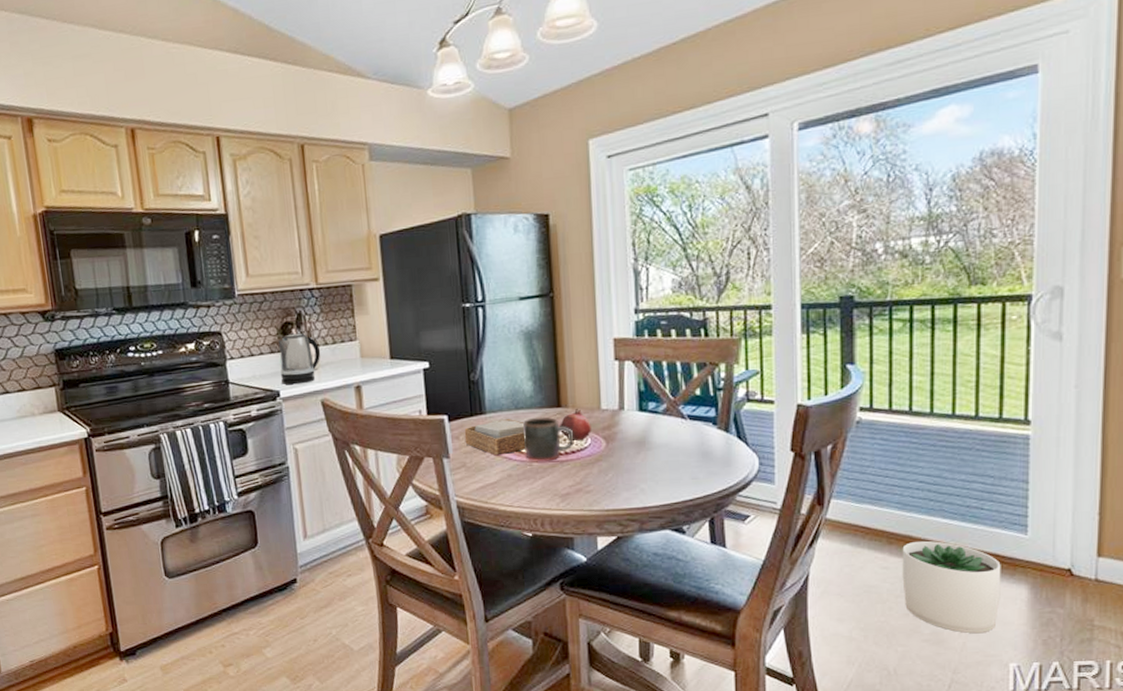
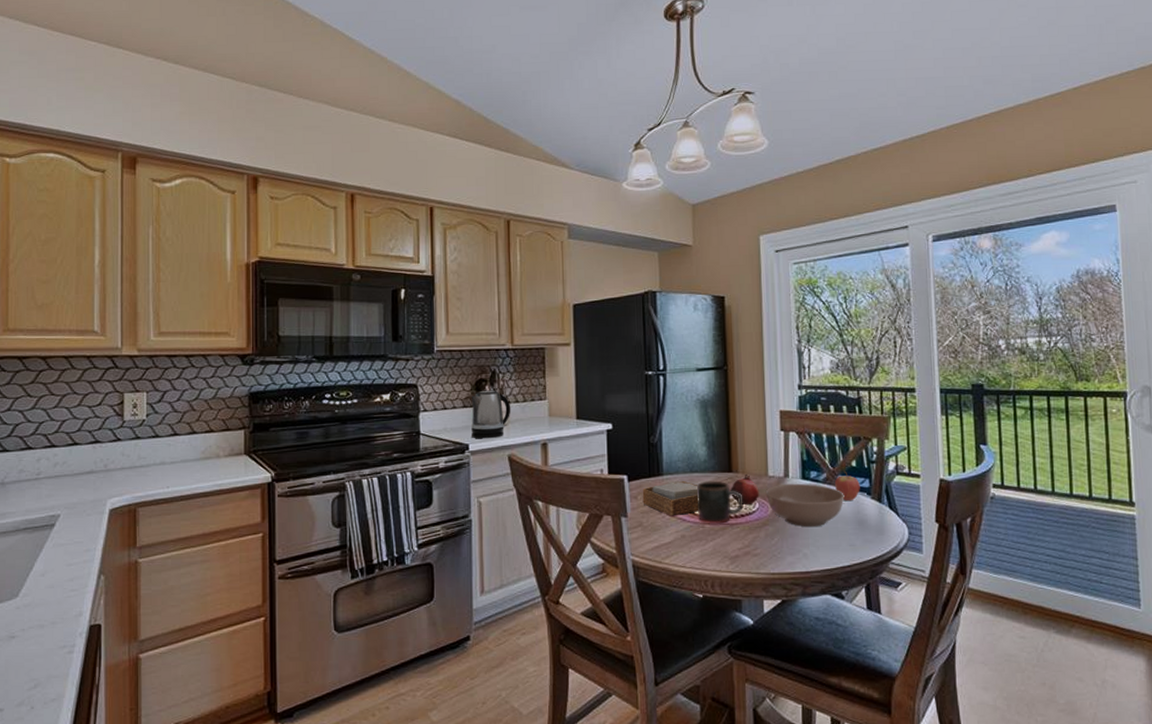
bowl: none [598,415,687,462] -> present [765,483,845,527]
fruit: none [675,400,705,433] -> present [834,471,860,502]
planter: present [902,540,1001,634] -> none [1036,611,1123,704]

